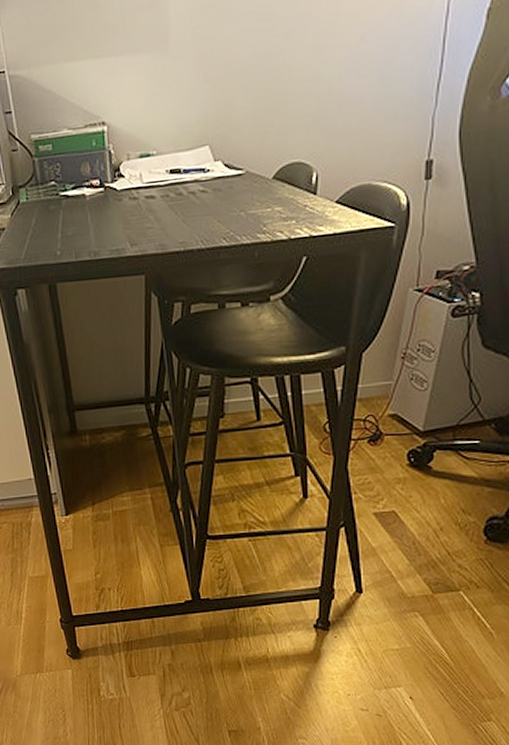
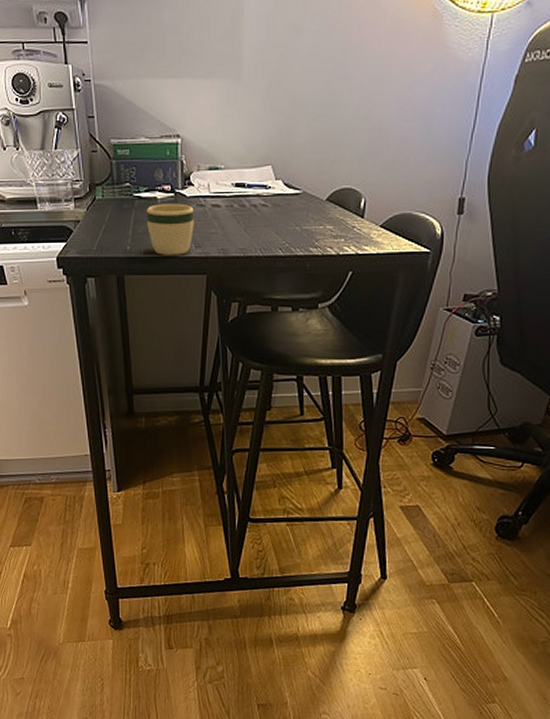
mug: none [74,198,128,258] -> present [146,203,194,255]

